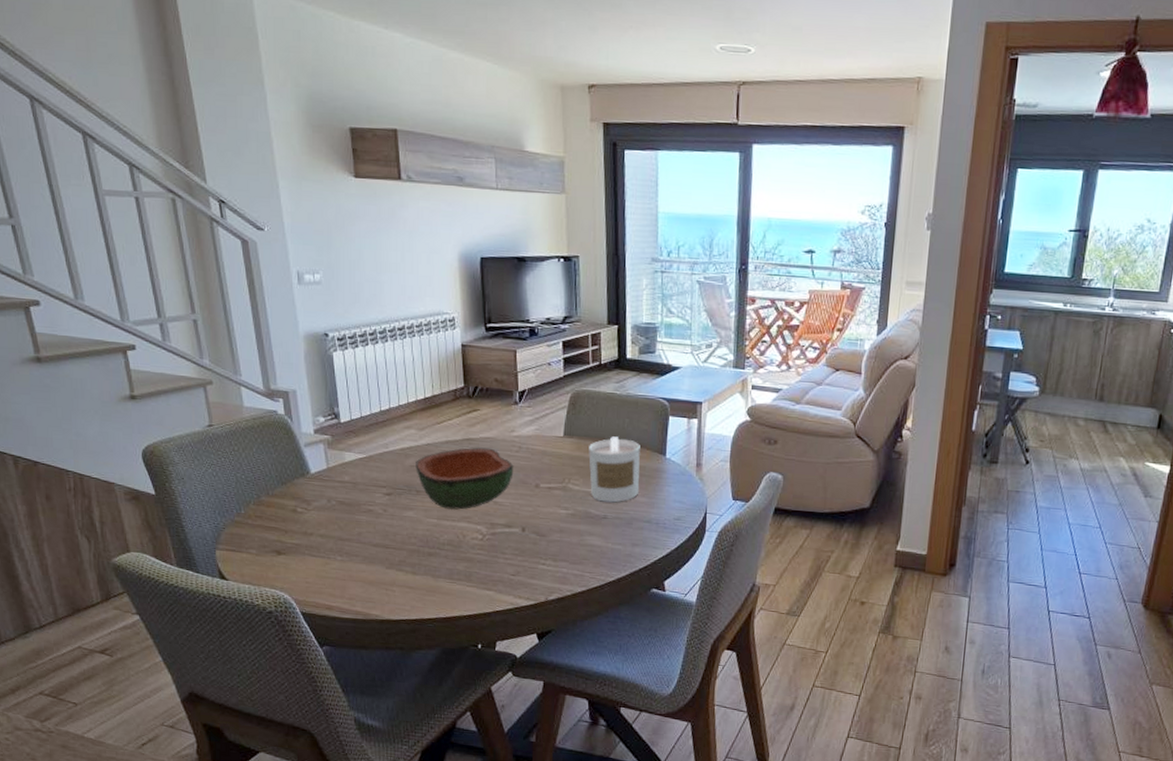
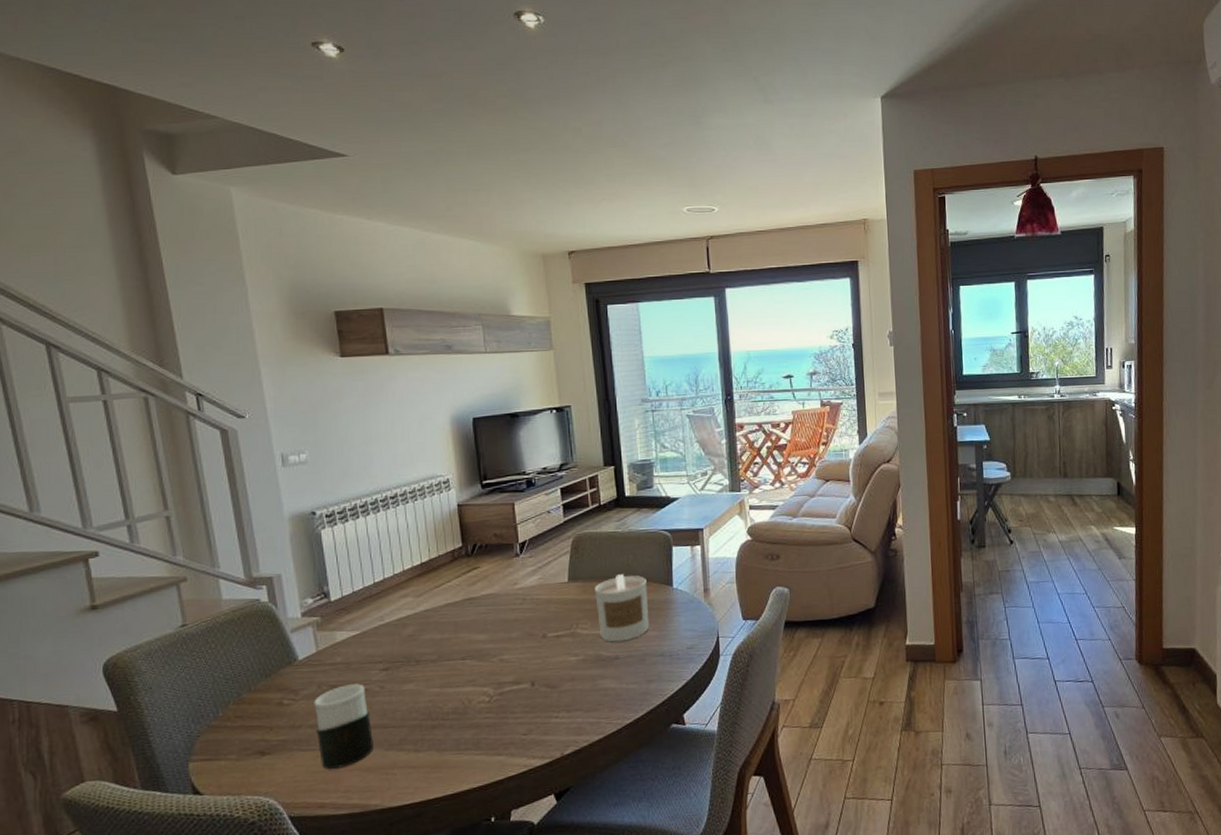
cup: none [324,503,376,577] -> present [314,684,374,769]
bowl: present [416,447,514,510] -> none [414,604,519,675]

